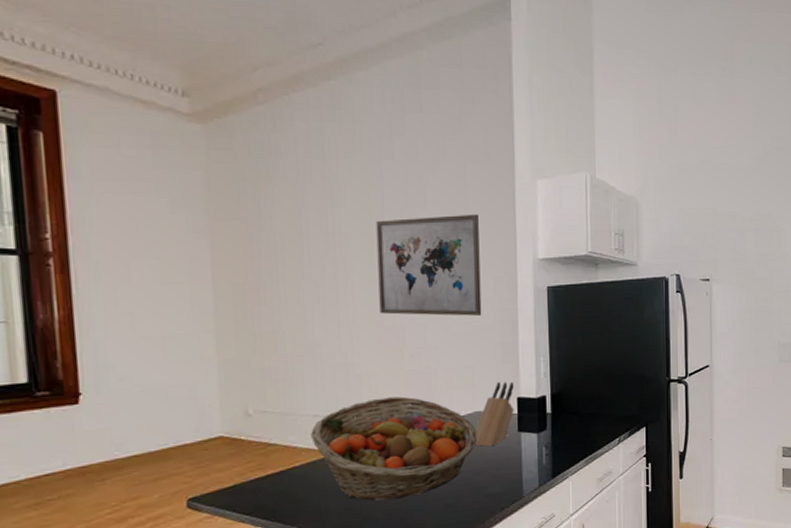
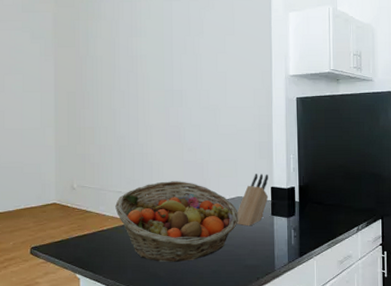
wall art: present [376,214,482,316] -> none [166,40,244,120]

